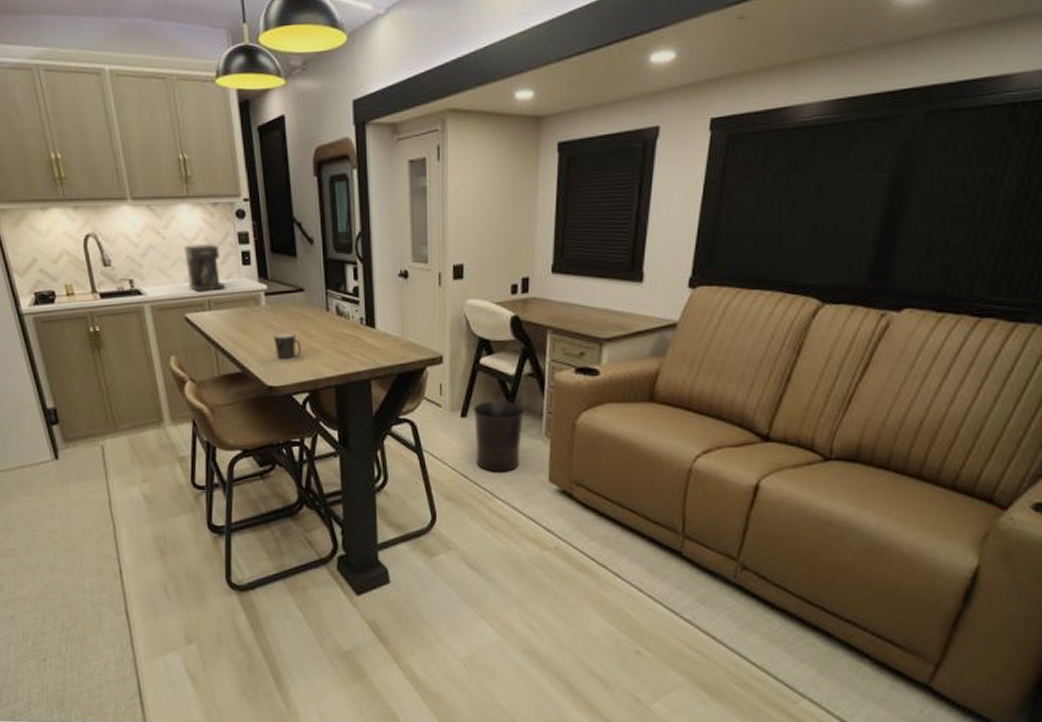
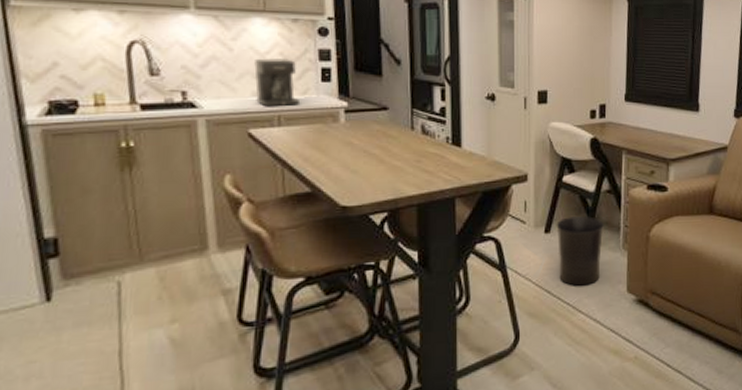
mug: present [273,333,301,363] -> none [351,151,382,182]

